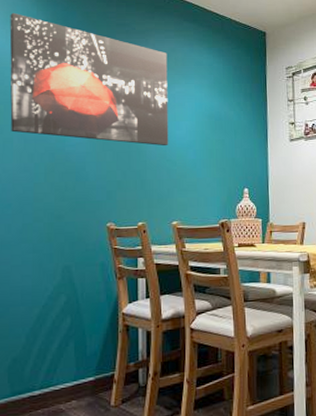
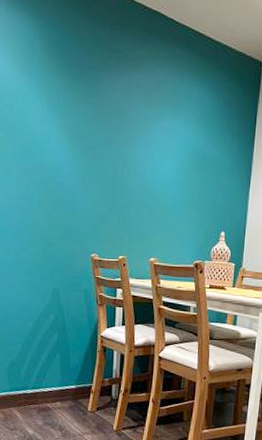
wall art: present [9,12,169,146] -> none [9,35,158,183]

